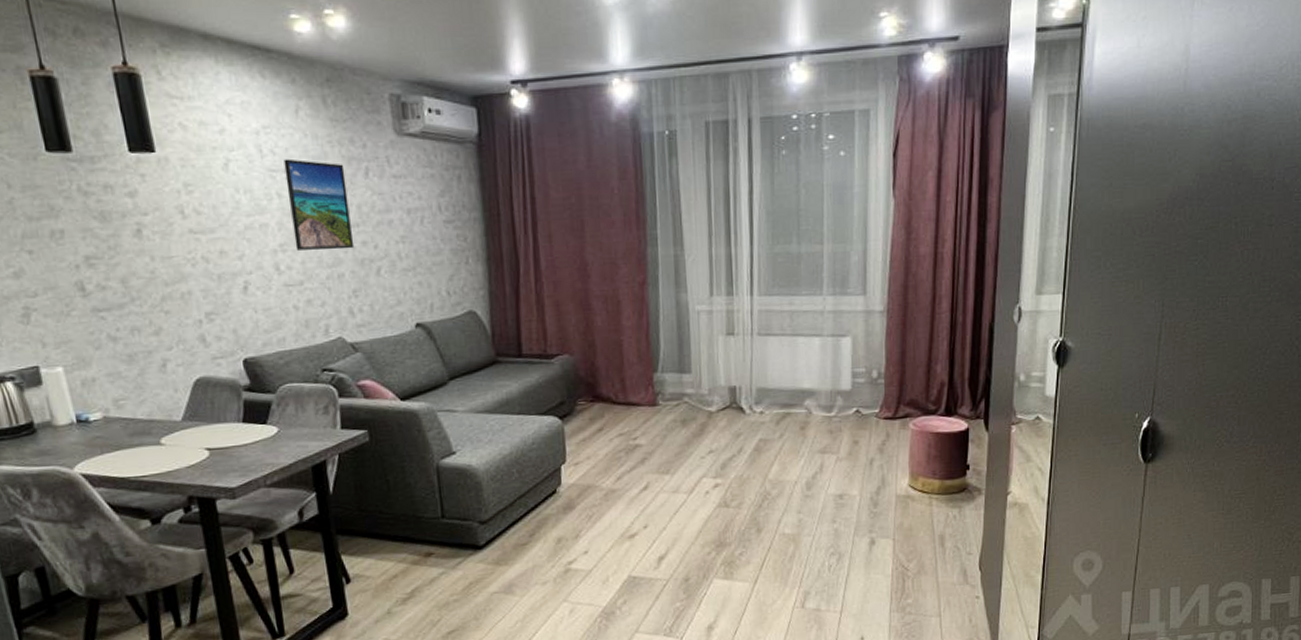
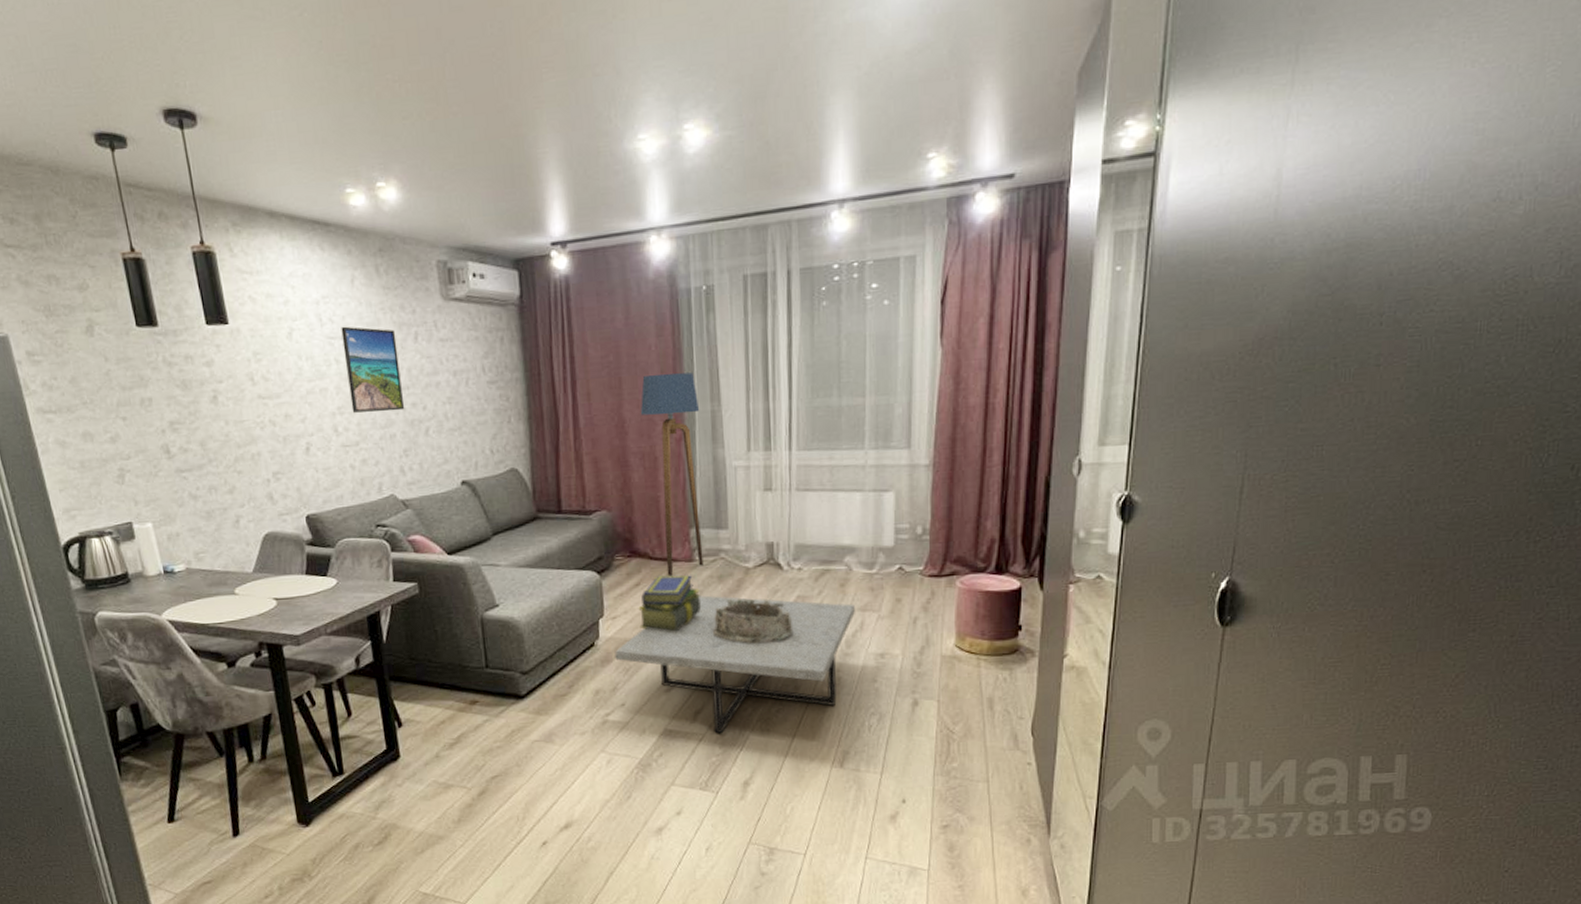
coffee table: none [577,440,815,579] -> present [615,595,855,734]
stack of books: none [601,418,665,478] -> present [638,574,701,632]
floor lamp: none [603,216,667,421] -> present [640,372,704,576]
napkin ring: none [677,441,756,488] -> present [713,597,794,644]

